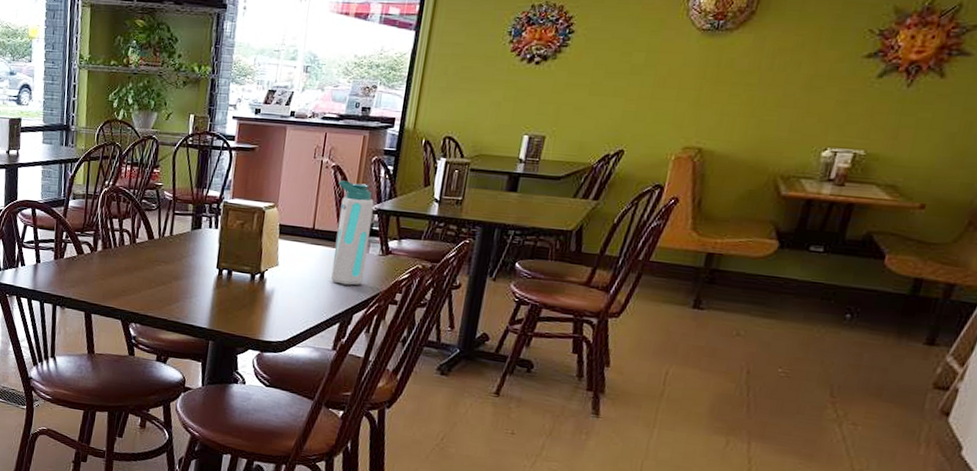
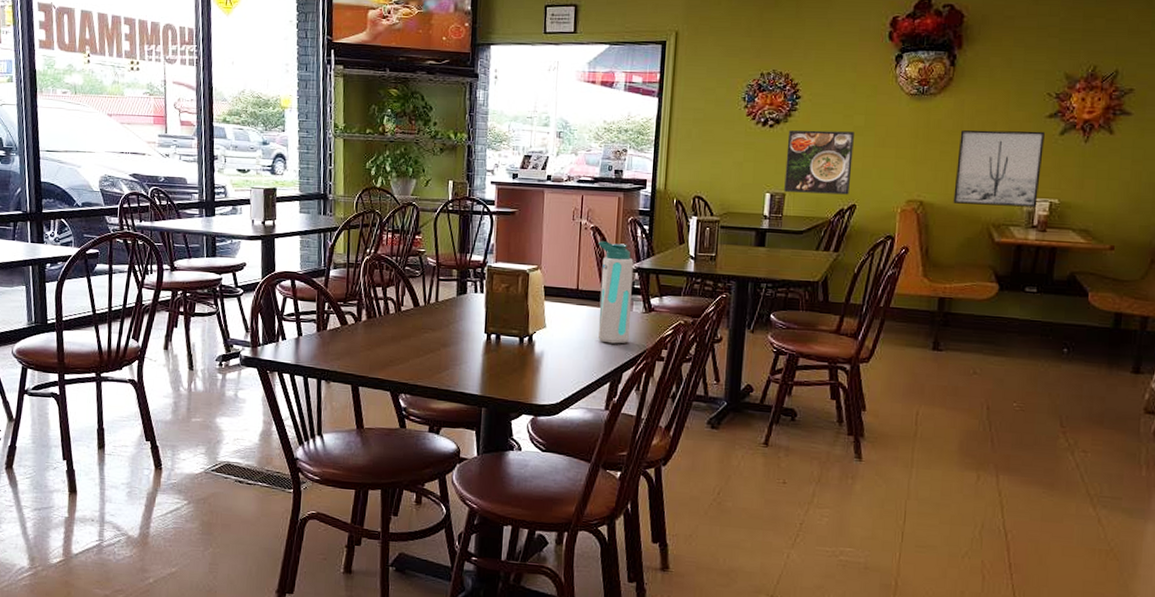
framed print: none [544,68,631,139] -> present [784,130,854,195]
wall art: none [737,70,859,159] -> present [953,130,1045,207]

